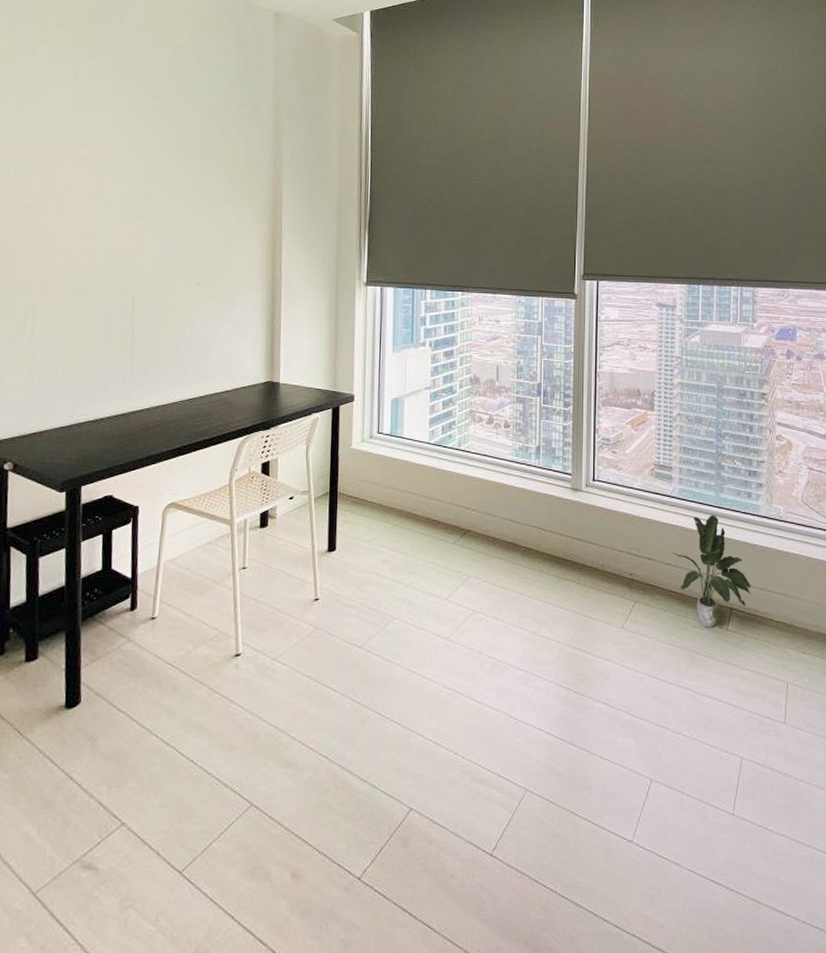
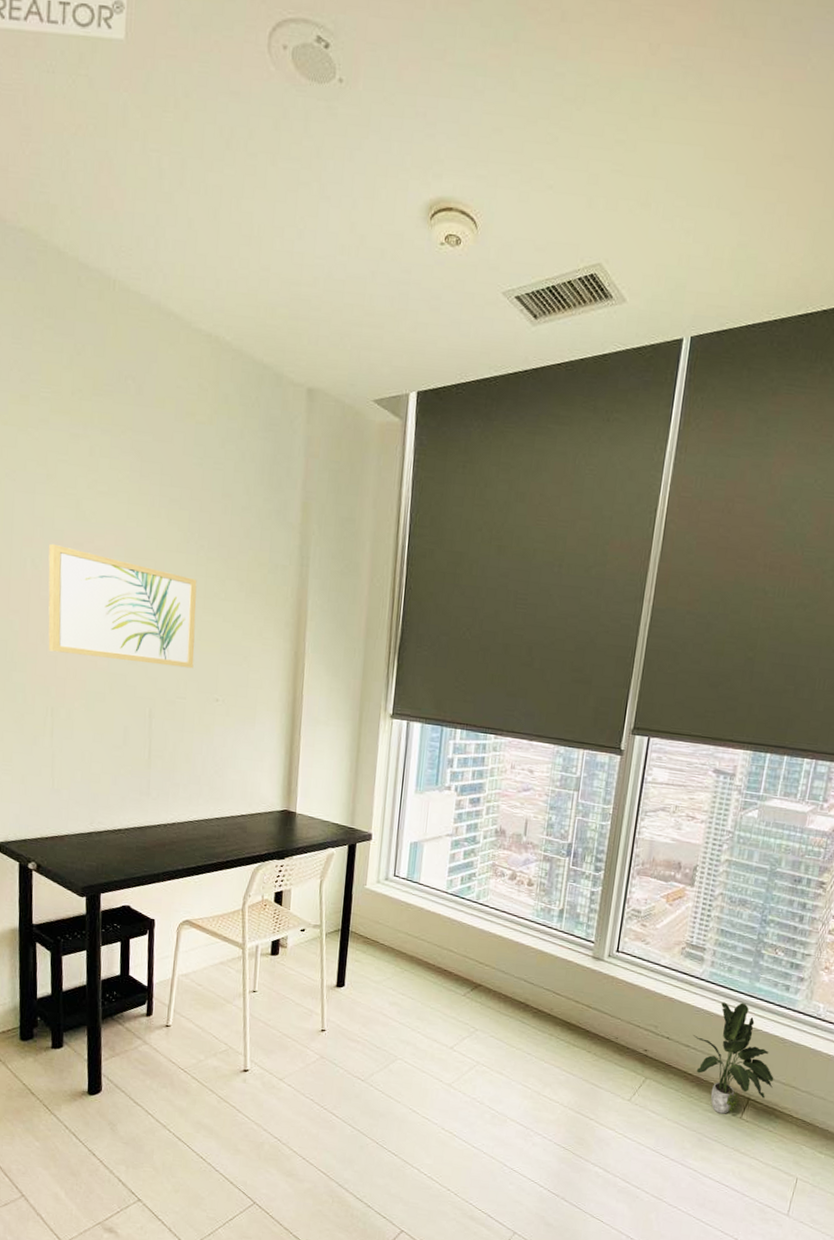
wall art: none [30,155,178,258] -> present [48,543,197,669]

